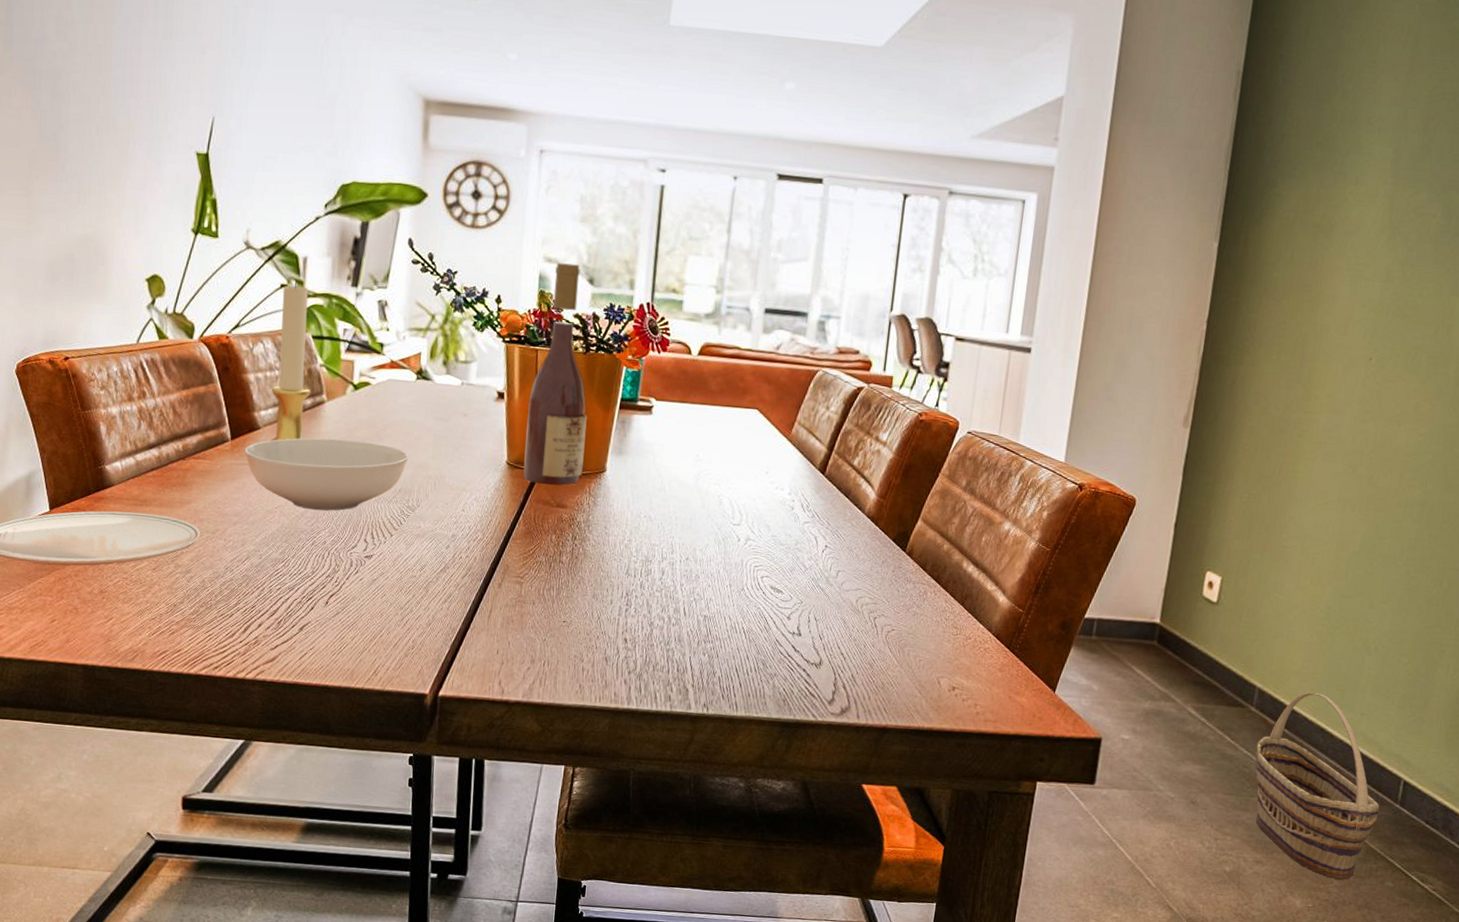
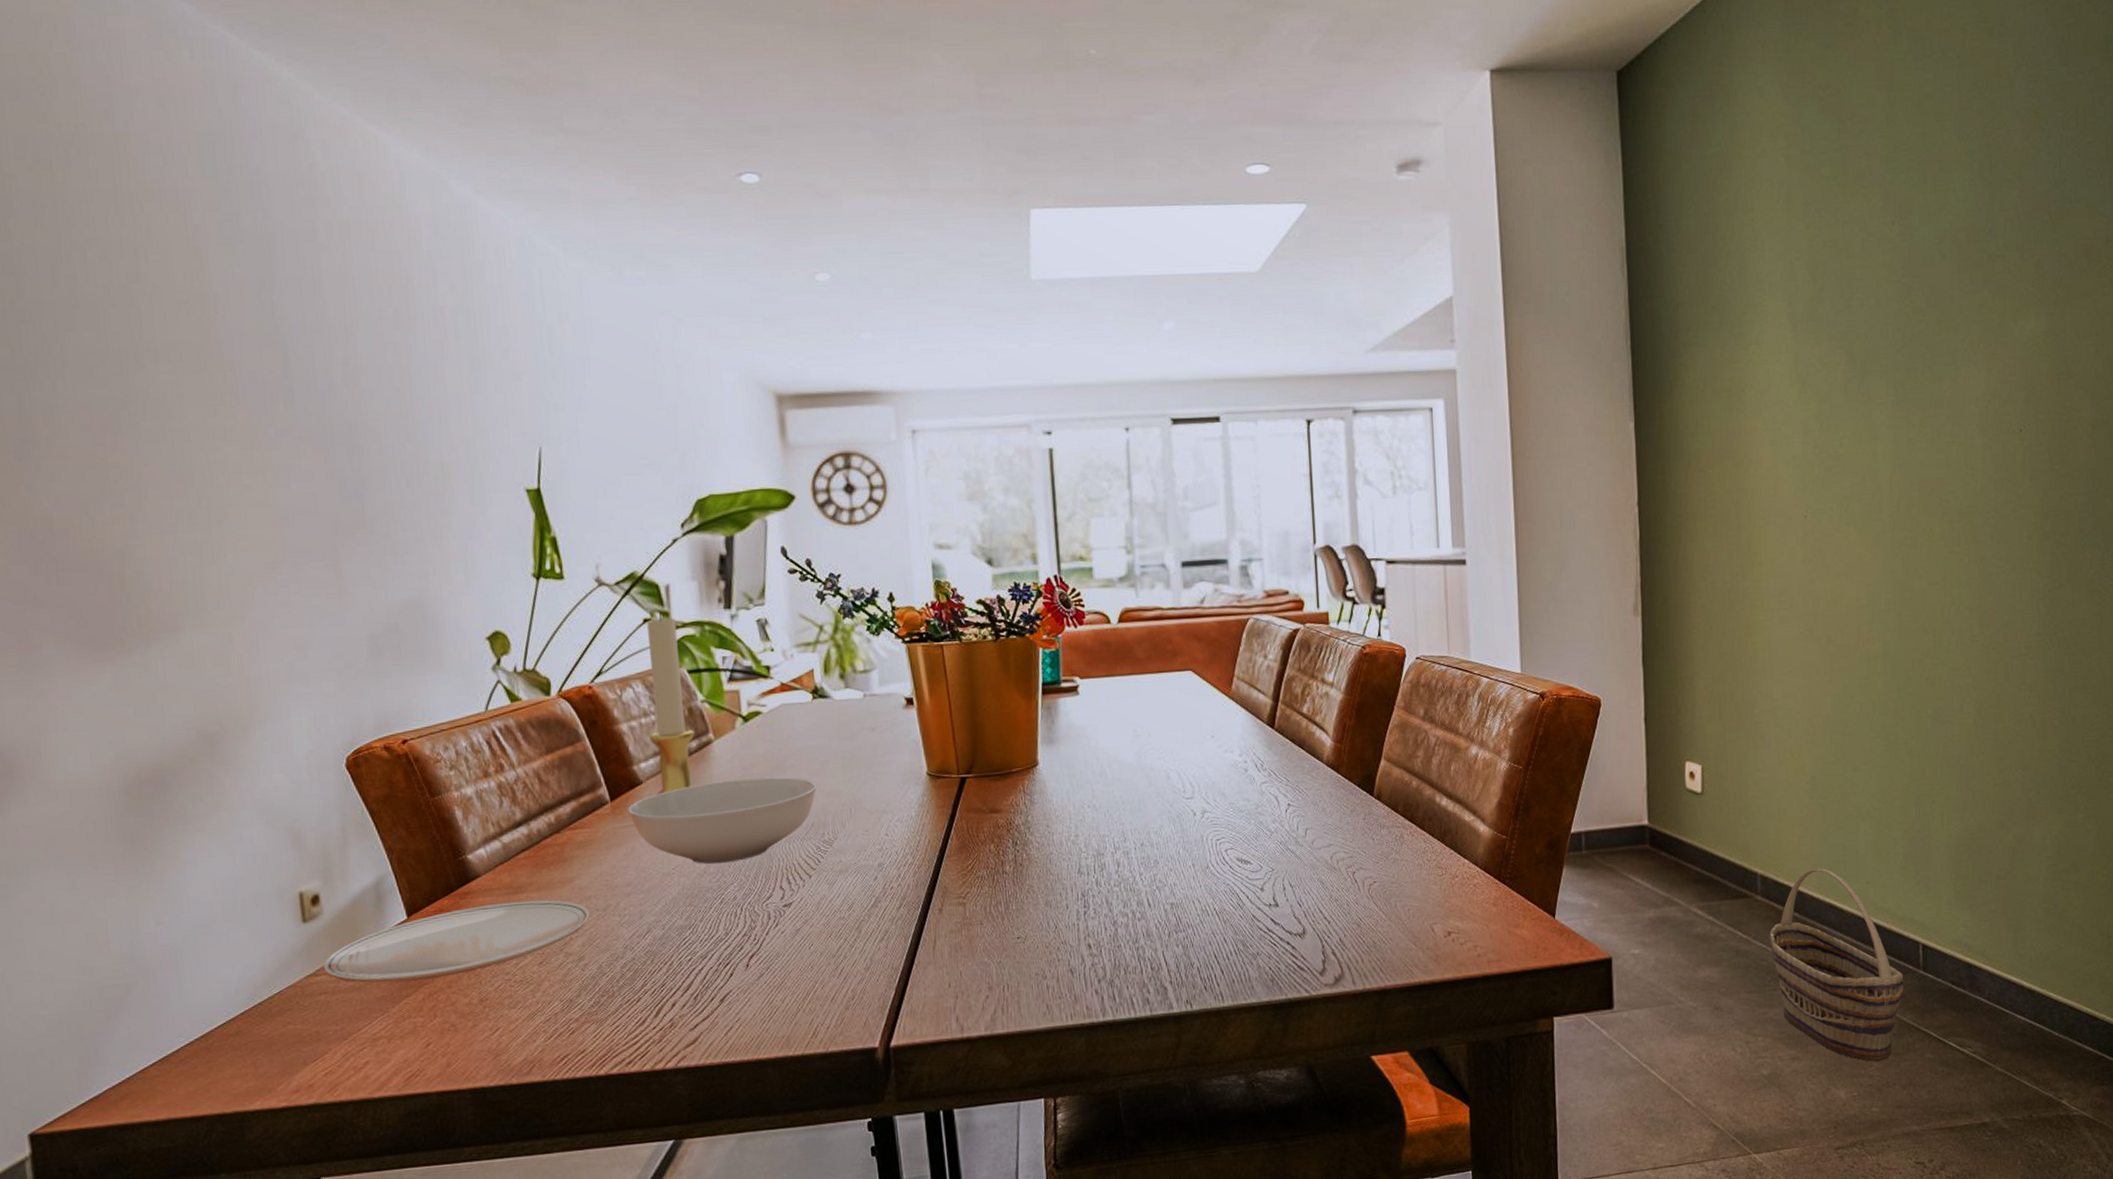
wine bottle: present [523,263,587,486] -> none [940,546,1013,792]

